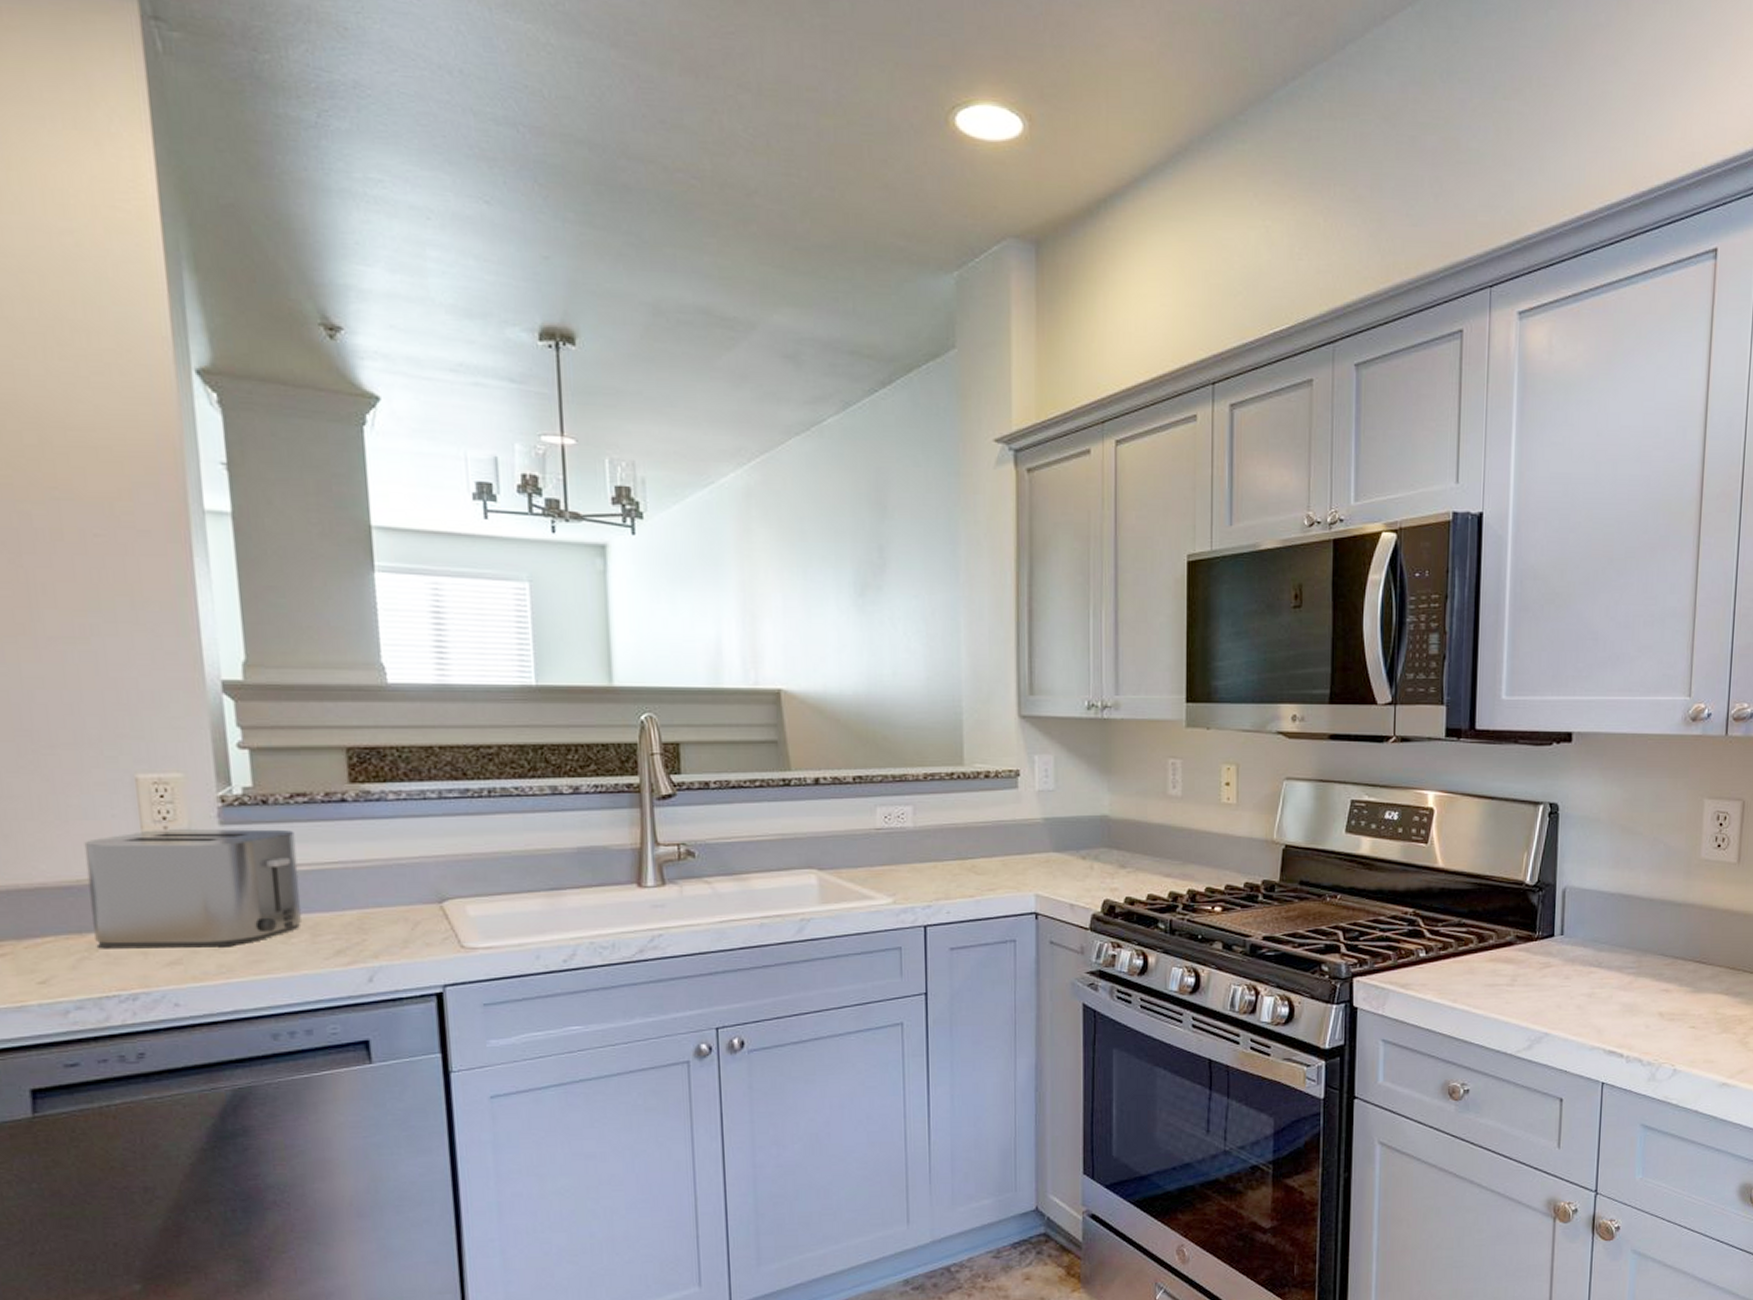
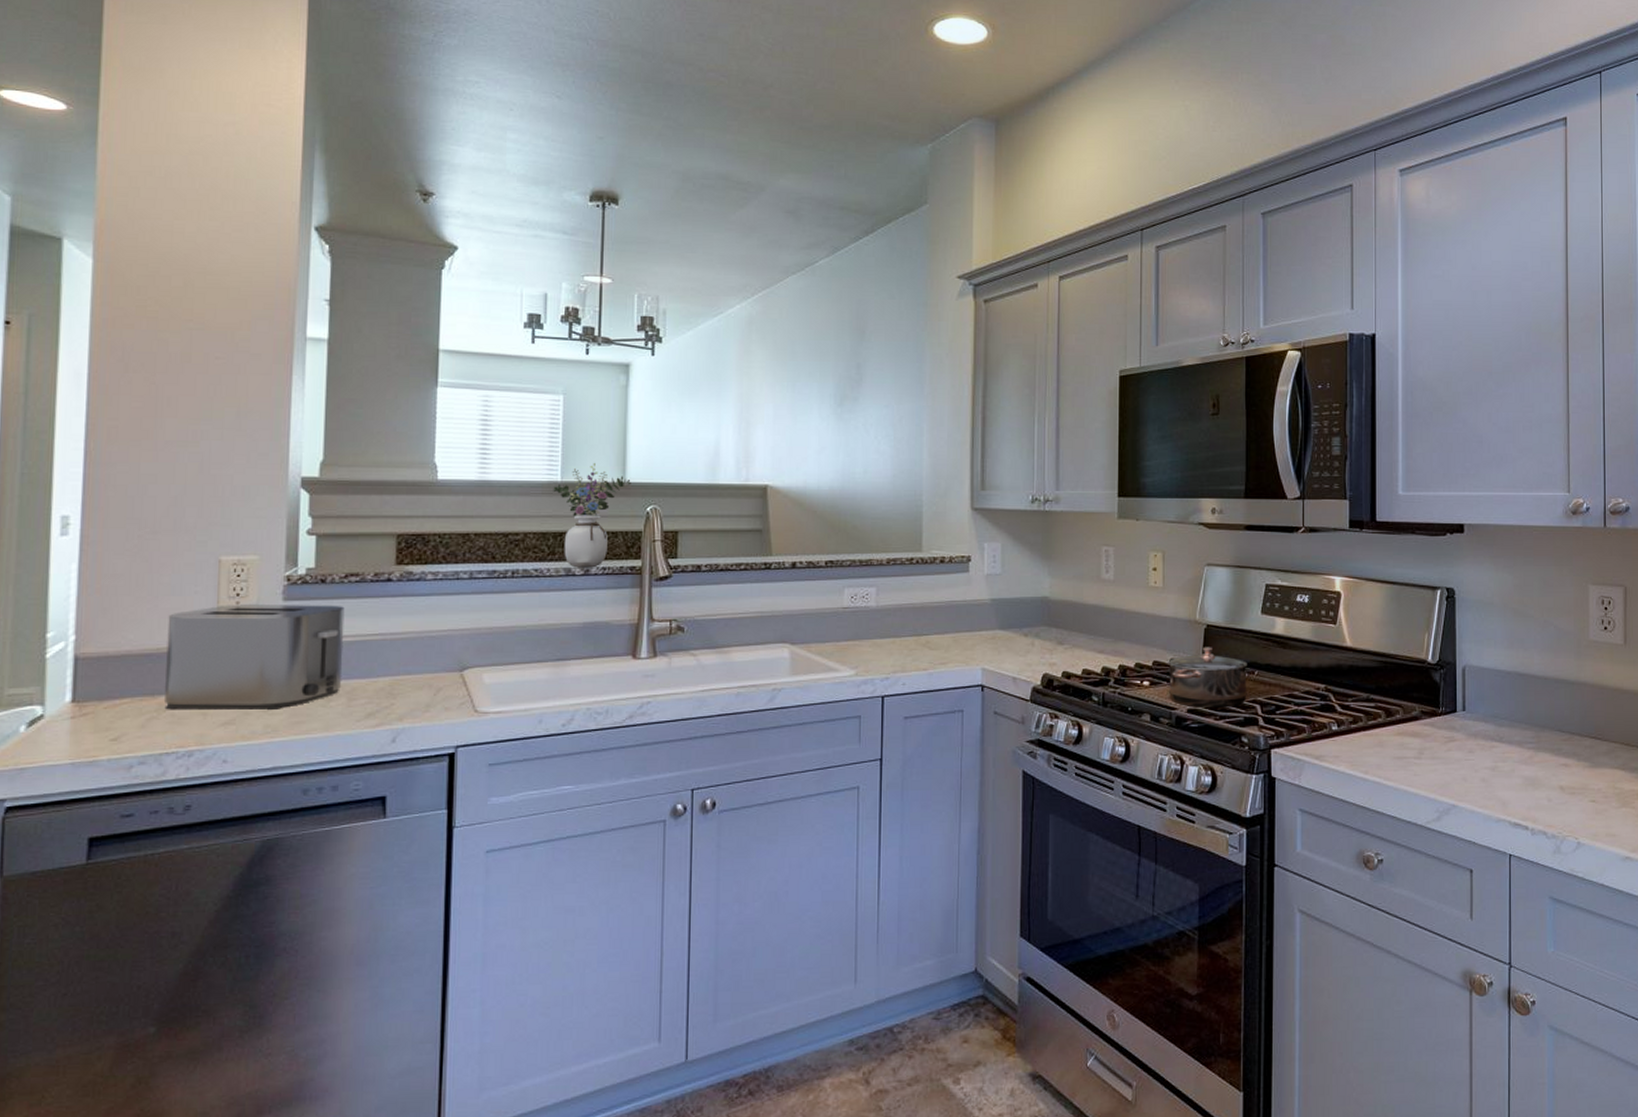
bouquet: none [527,662,620,785] -> present [553,462,631,568]
cooking pot: none [1242,869,1329,936] -> present [1168,647,1247,709]

